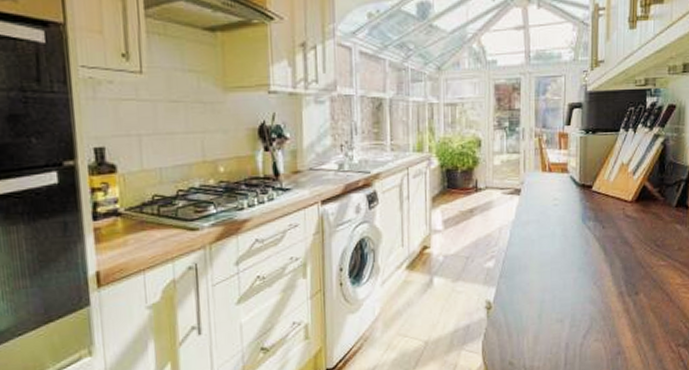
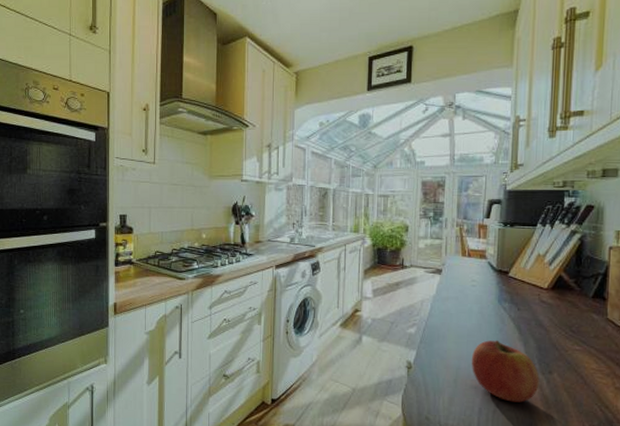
fruit: none [555,265,626,332] -> present [471,340,540,403]

